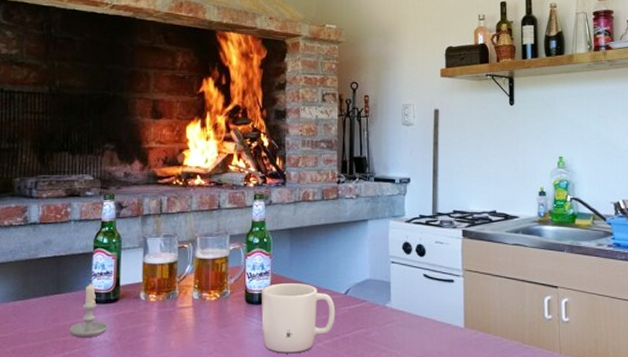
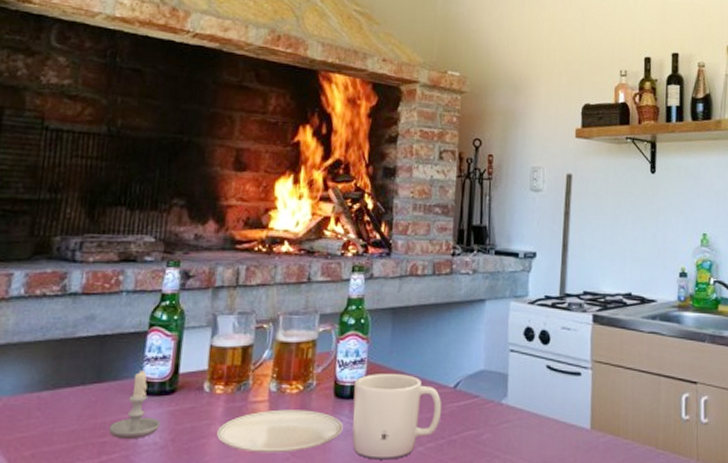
plate: none [153,313,254,349] -> present [217,409,343,453]

